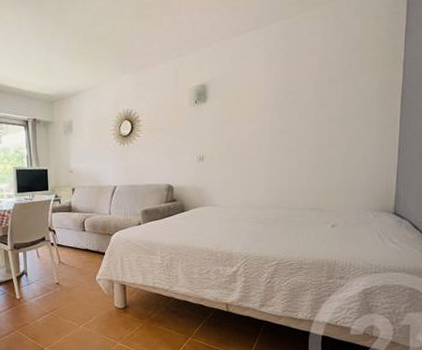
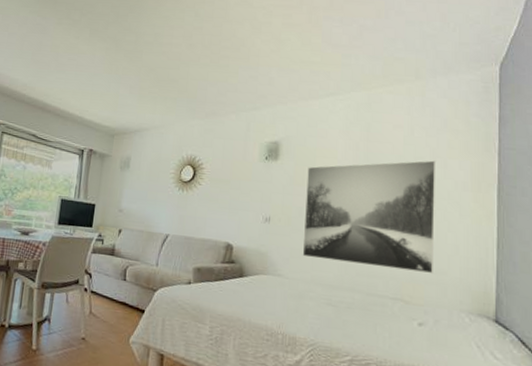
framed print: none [233,80,348,186] -> present [302,160,436,274]

